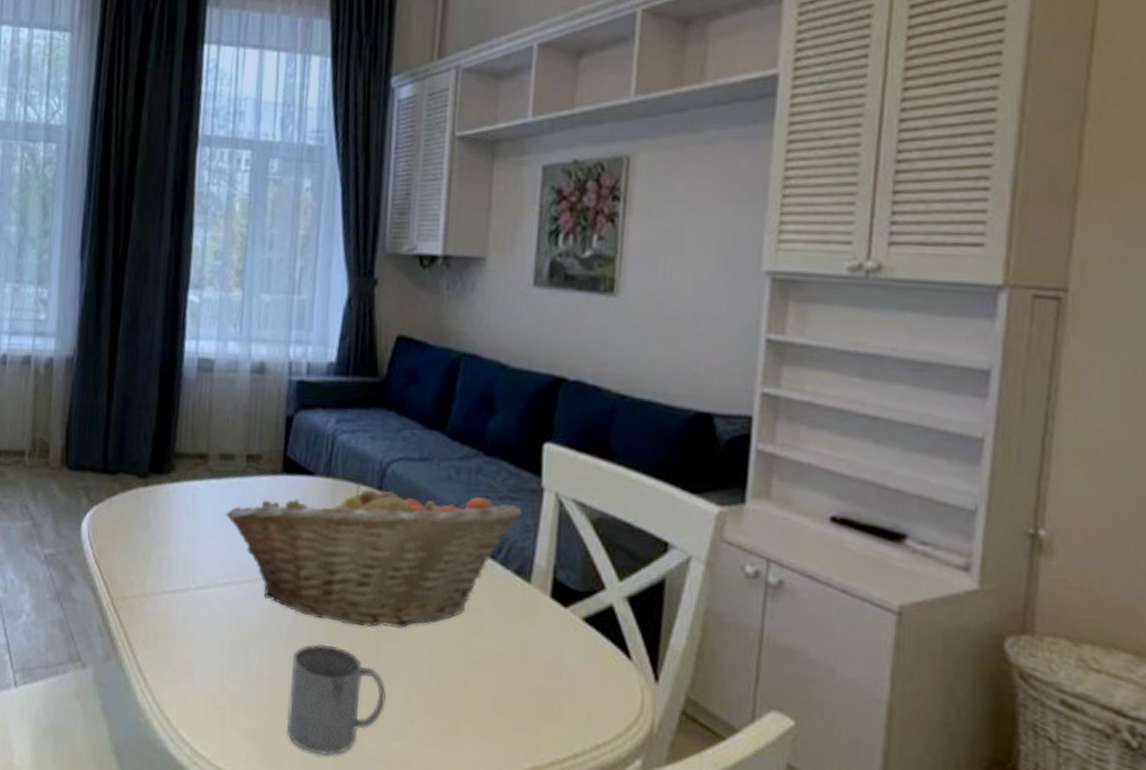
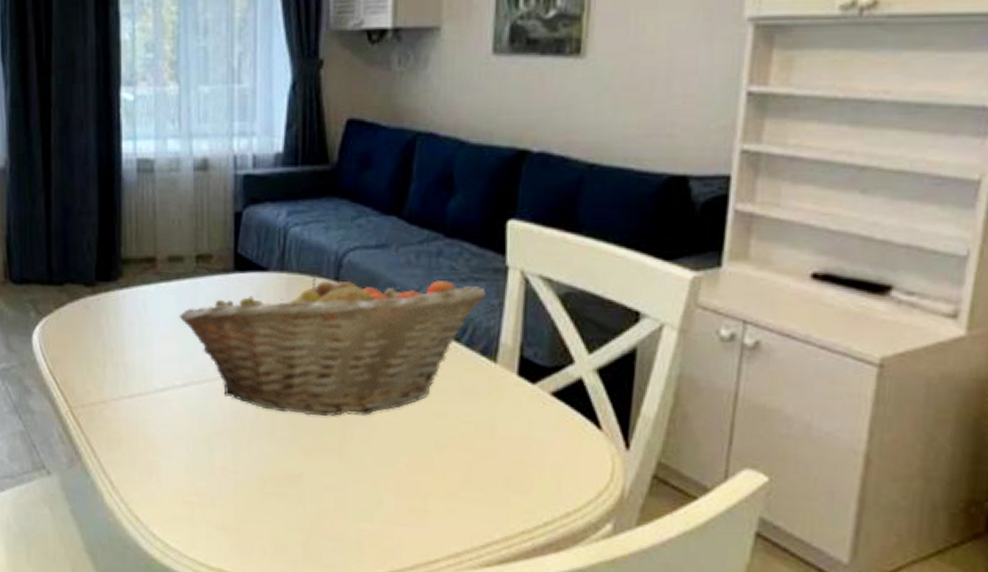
mug: present [286,643,386,756] -> none [255,436,353,540]

